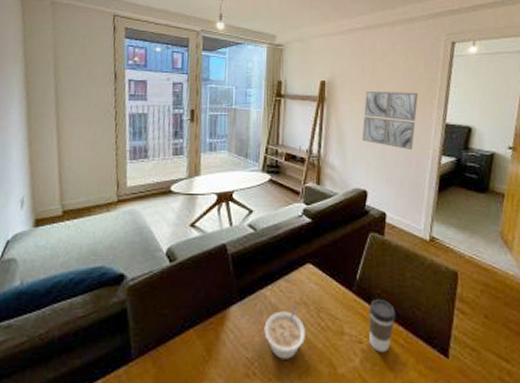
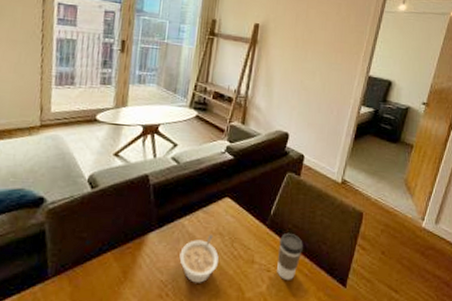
wall art: present [362,92,418,149] -> none [289,38,346,98]

